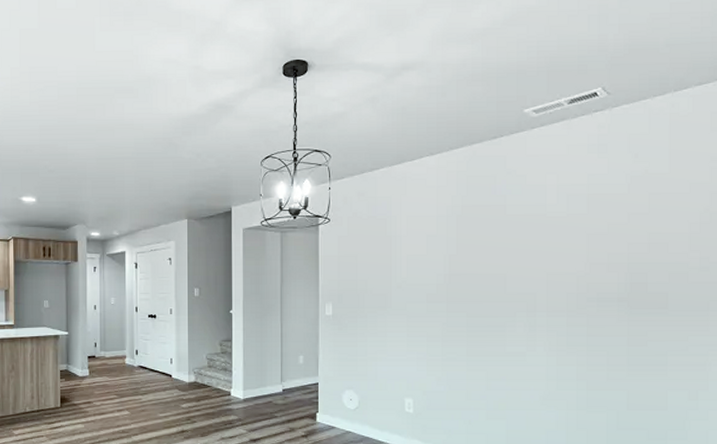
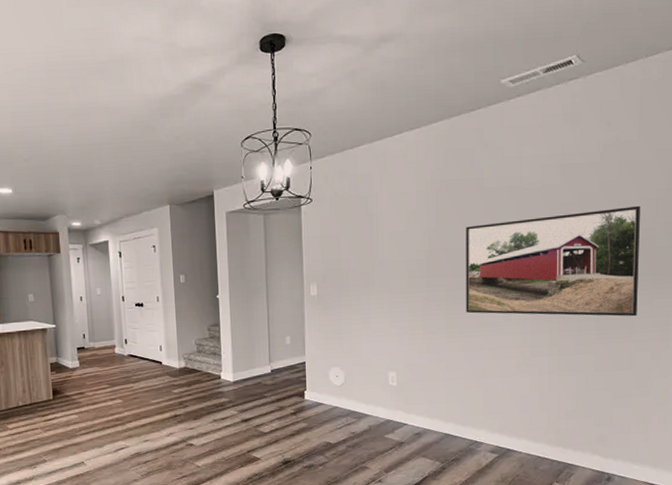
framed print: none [487,239,672,354] -> present [466,205,640,317]

